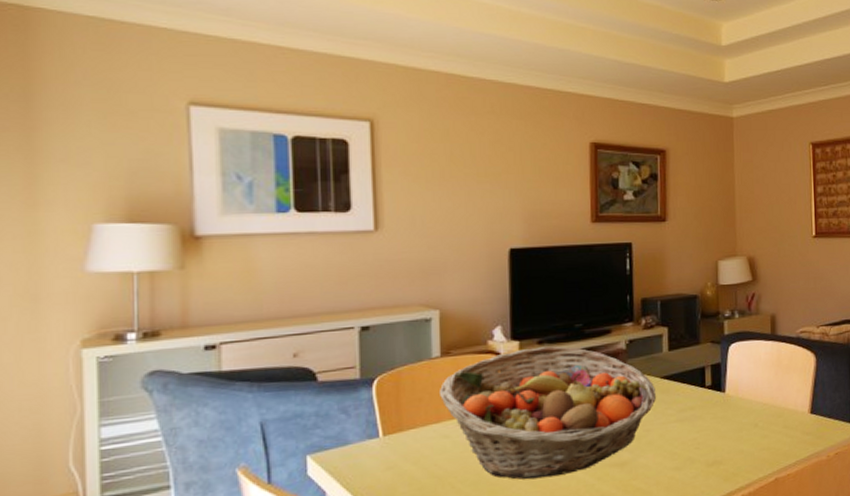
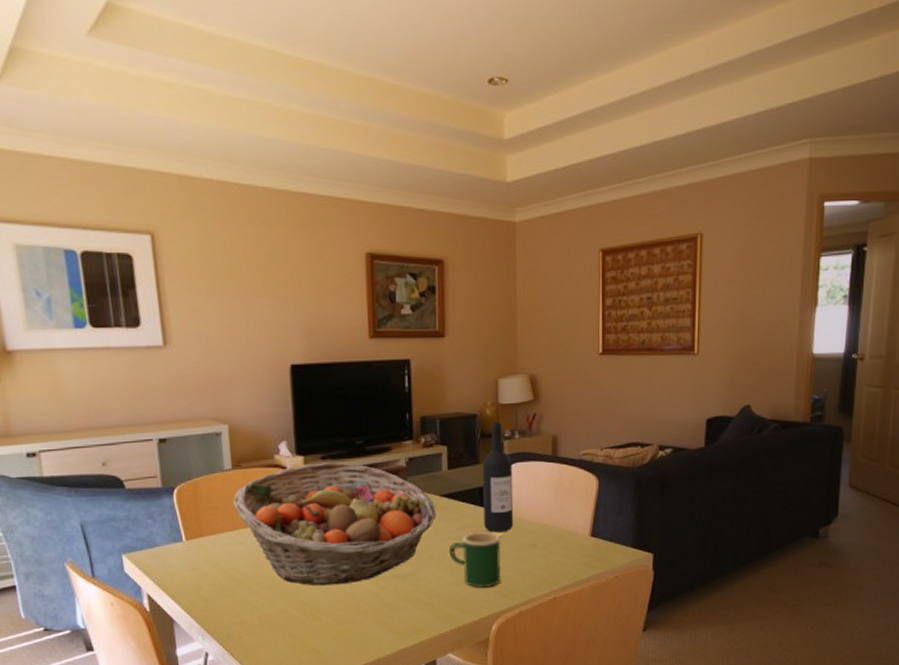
mug: none [668,413,723,473] -> present [448,532,501,588]
wine bottle: none [703,302,735,414] -> present [482,422,514,533]

